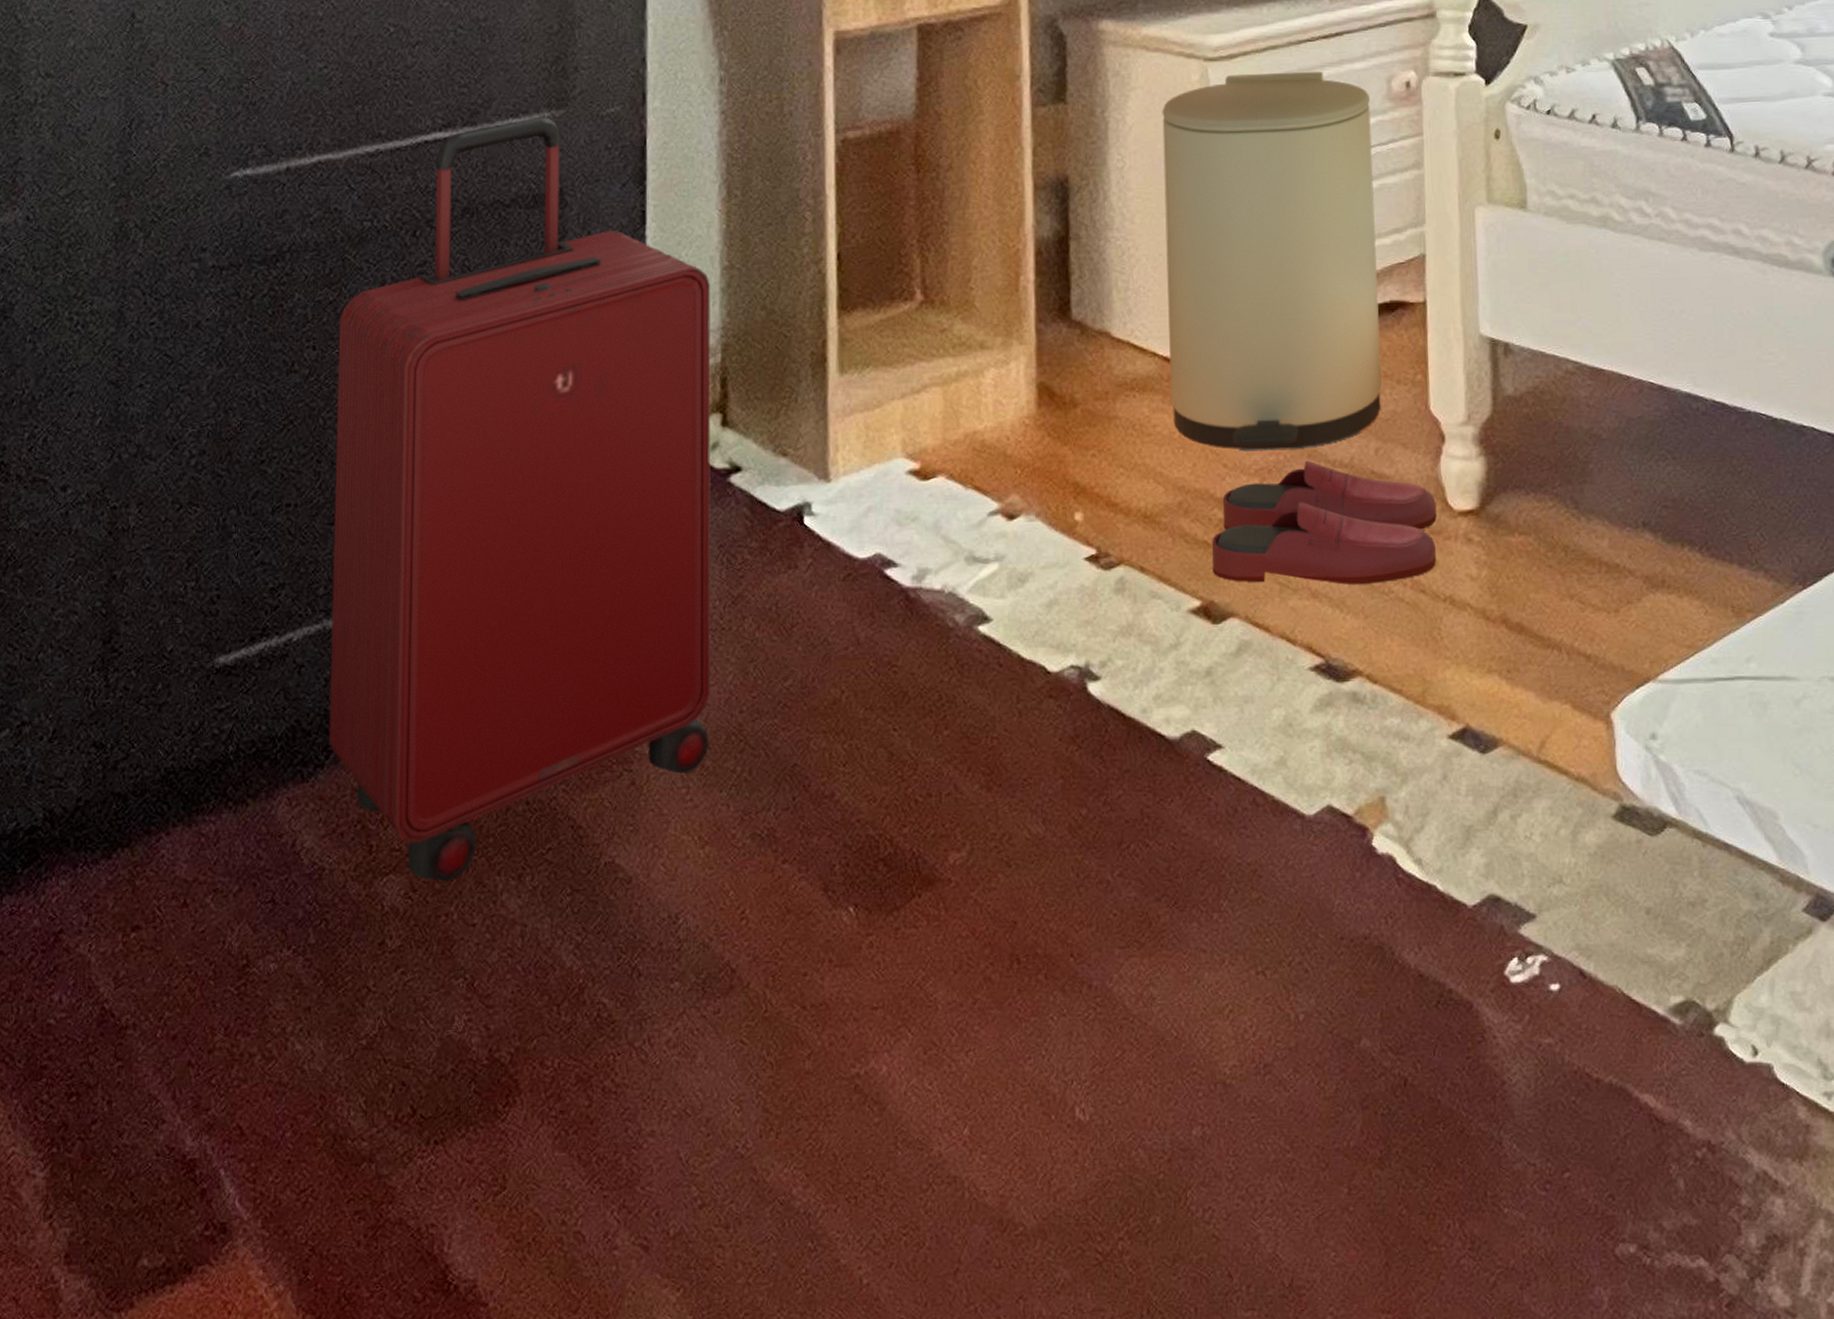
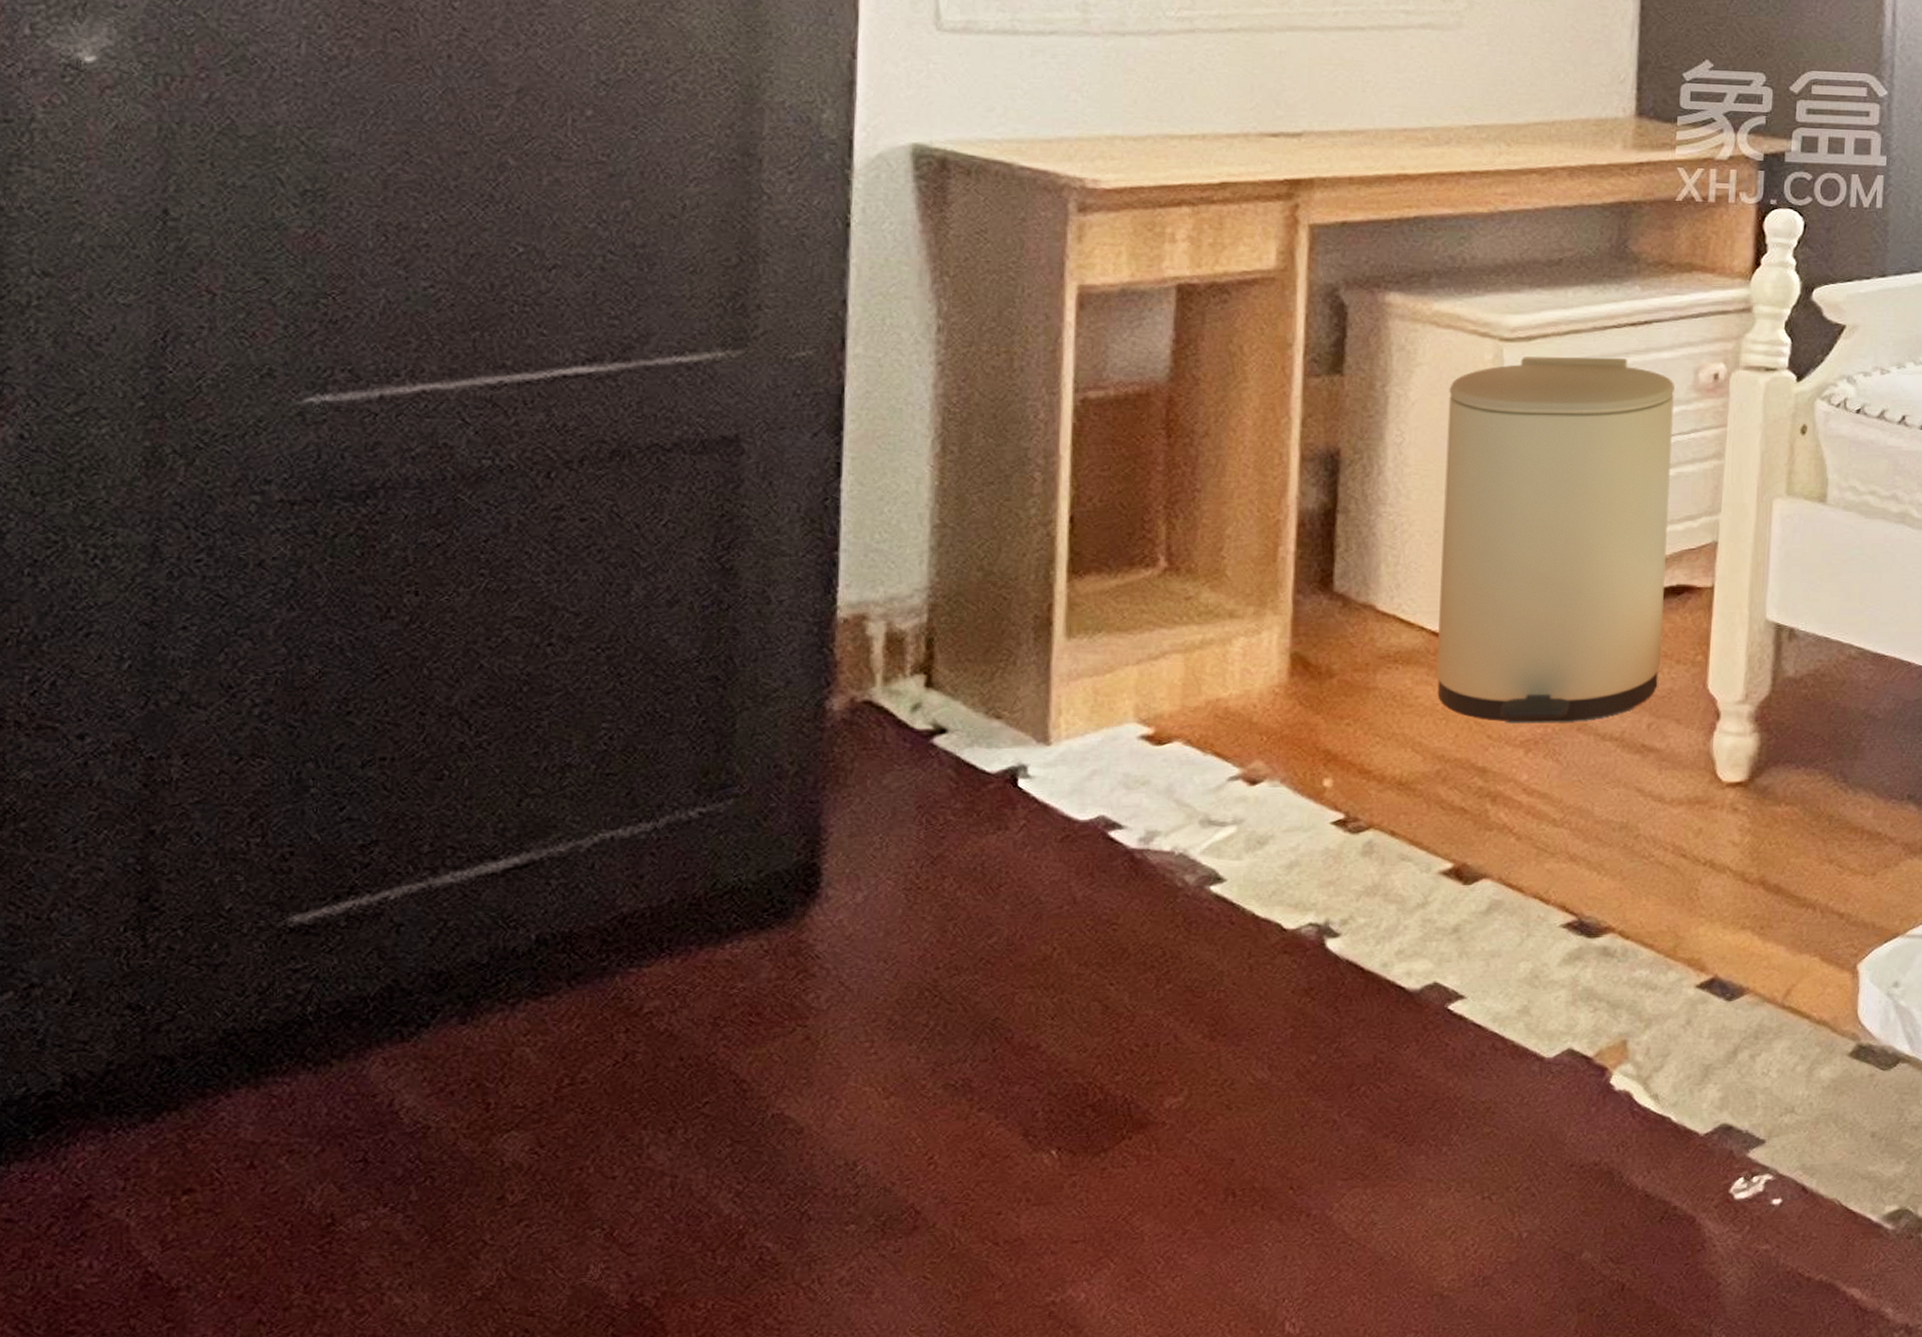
suitcase: present [328,117,711,882] -> none [435,357,917,1137]
slippers: present [1211,460,1437,585] -> none [1467,733,1705,849]

